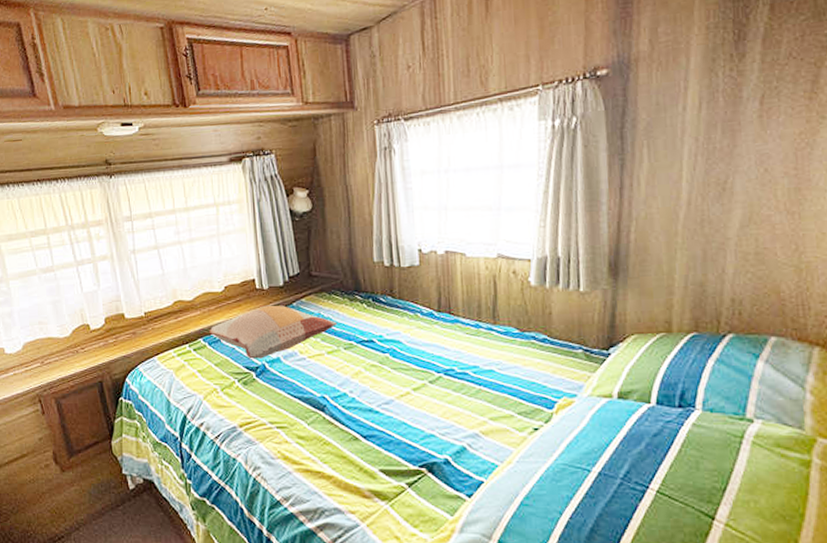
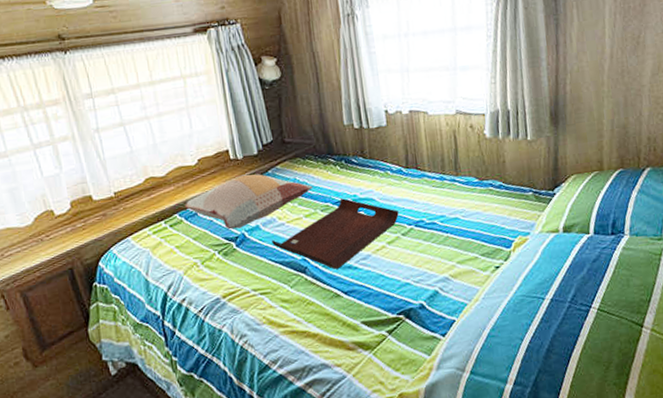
serving tray: none [292,338,427,411] -> present [272,198,399,269]

